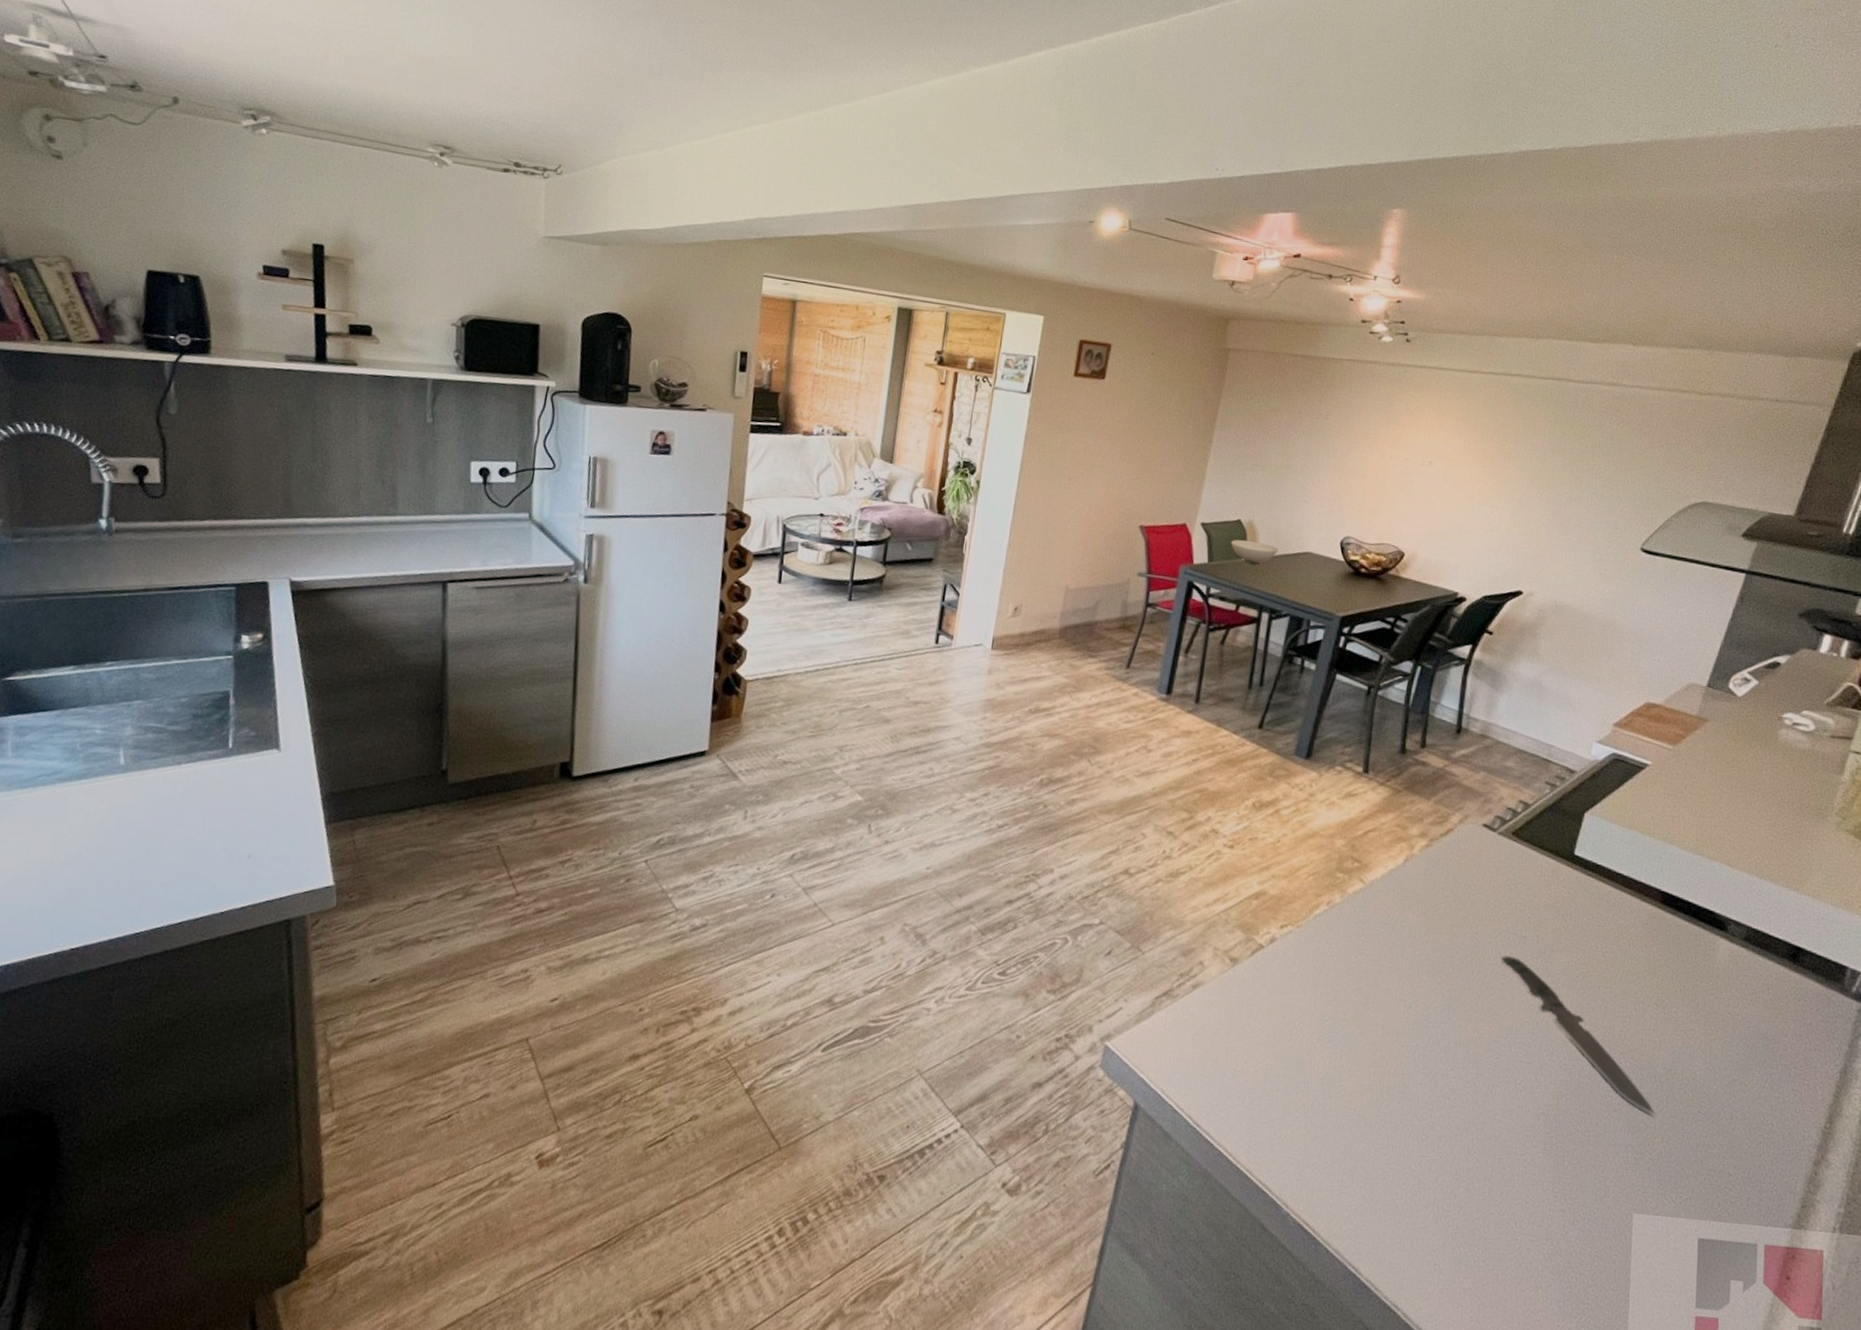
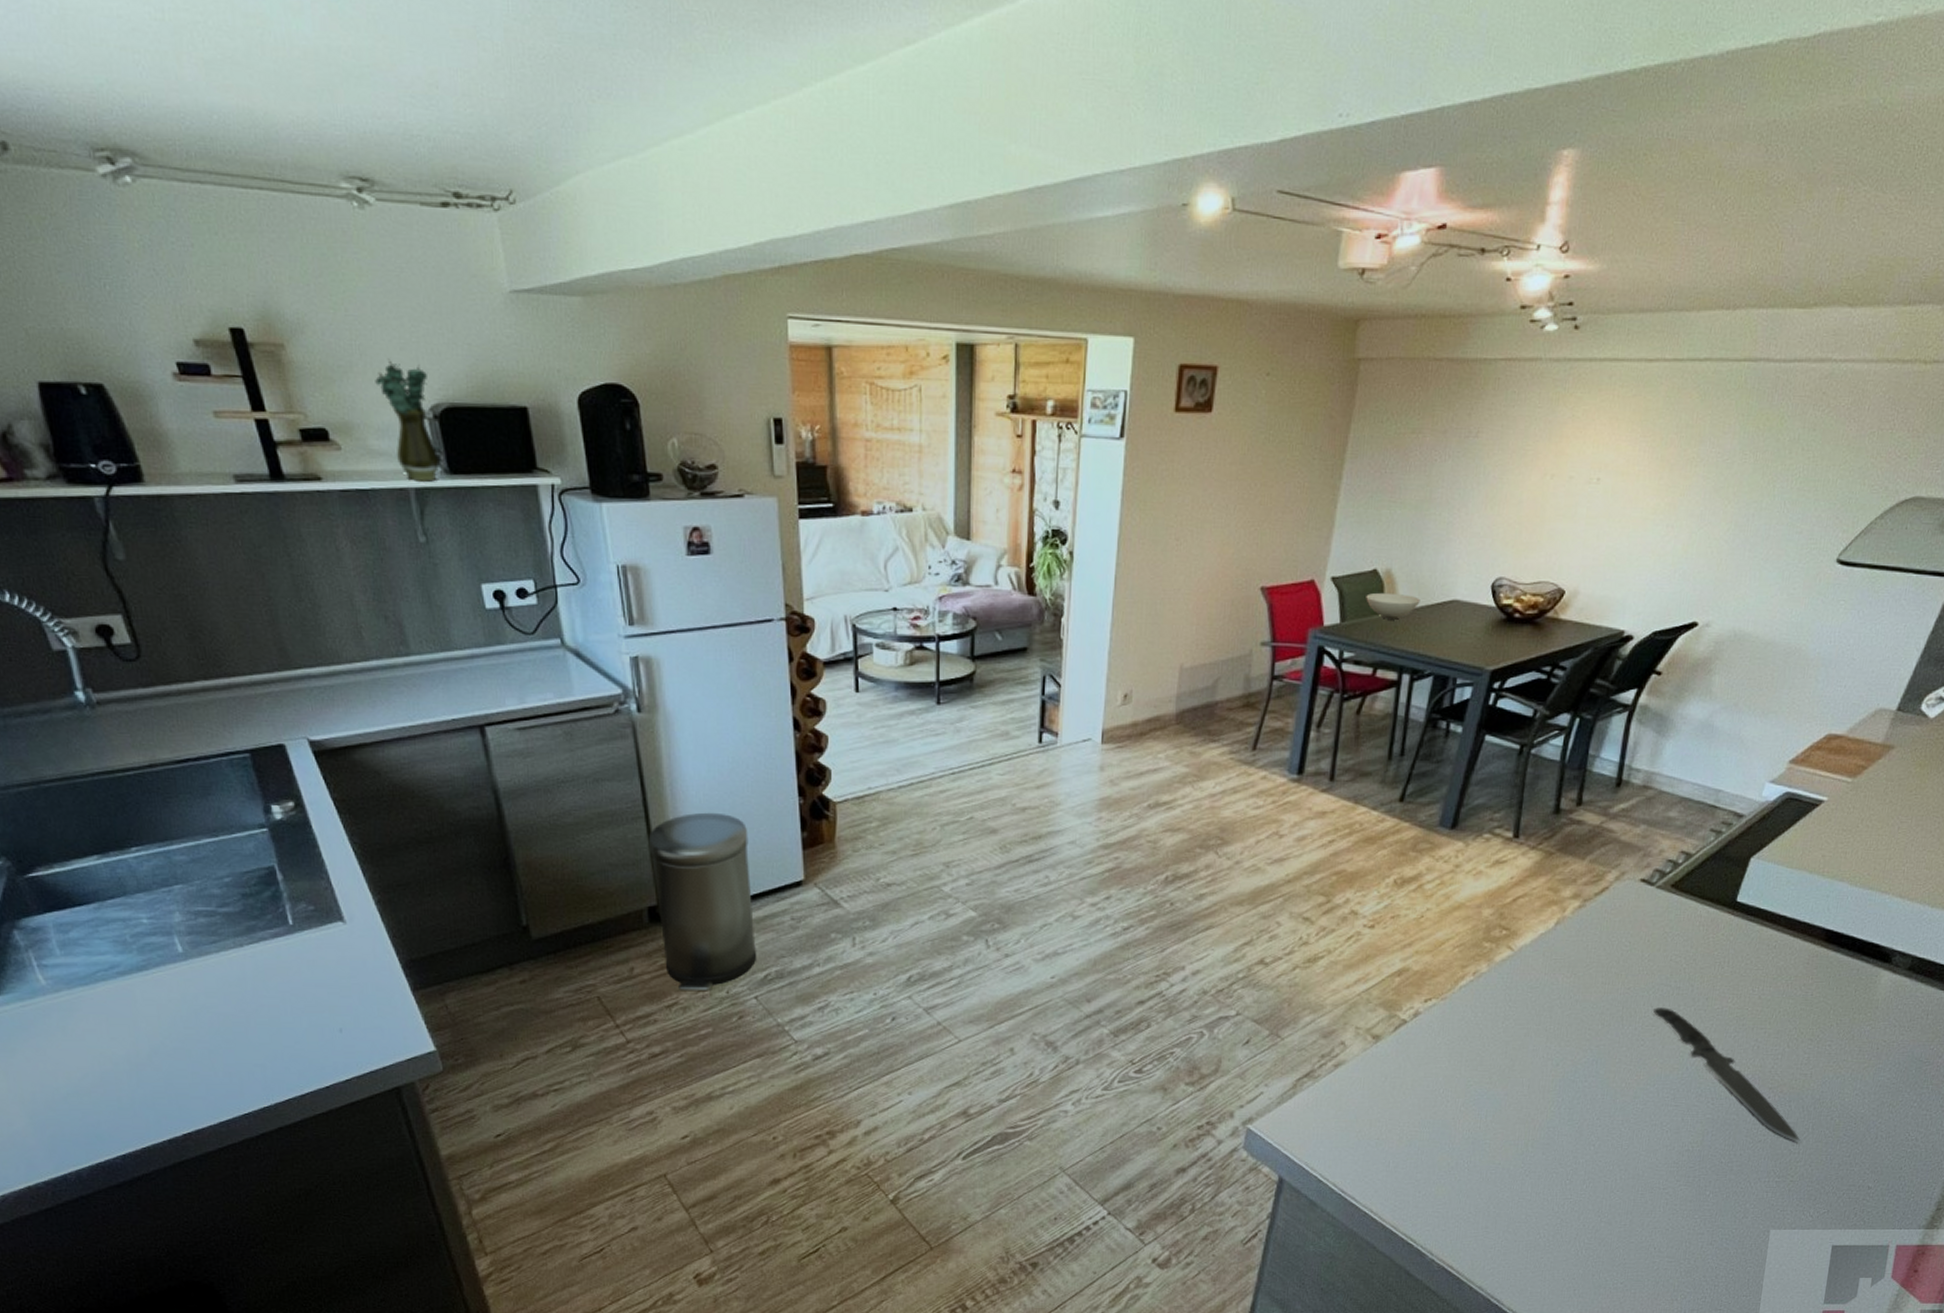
vase: none [419,277,464,375] -> present [375,358,440,482]
pedal bin: none [566,678,664,851] -> present [648,812,756,992]

